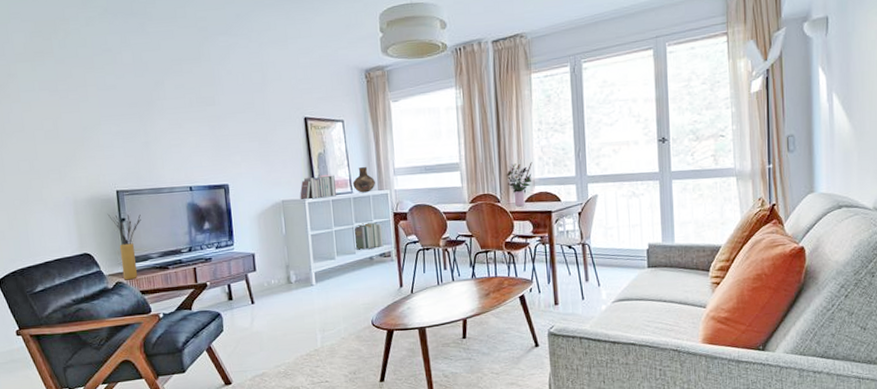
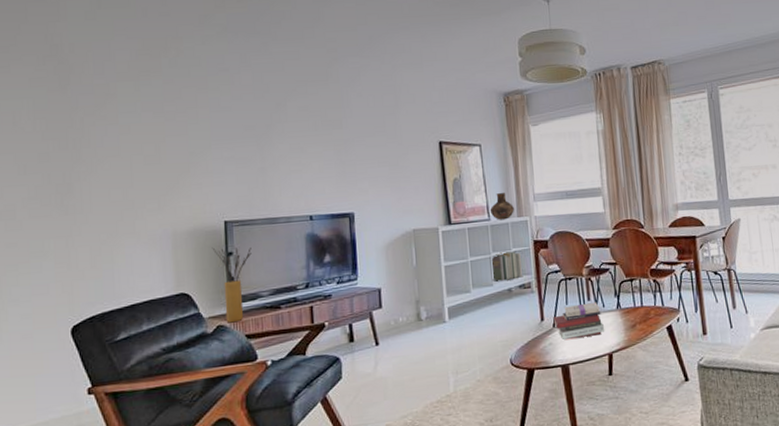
books: present [300,175,337,200] -> none [433,201,473,229]
books: none [411,271,460,305] -> present [553,302,605,340]
bouquet: present [506,162,532,207] -> none [649,186,675,233]

